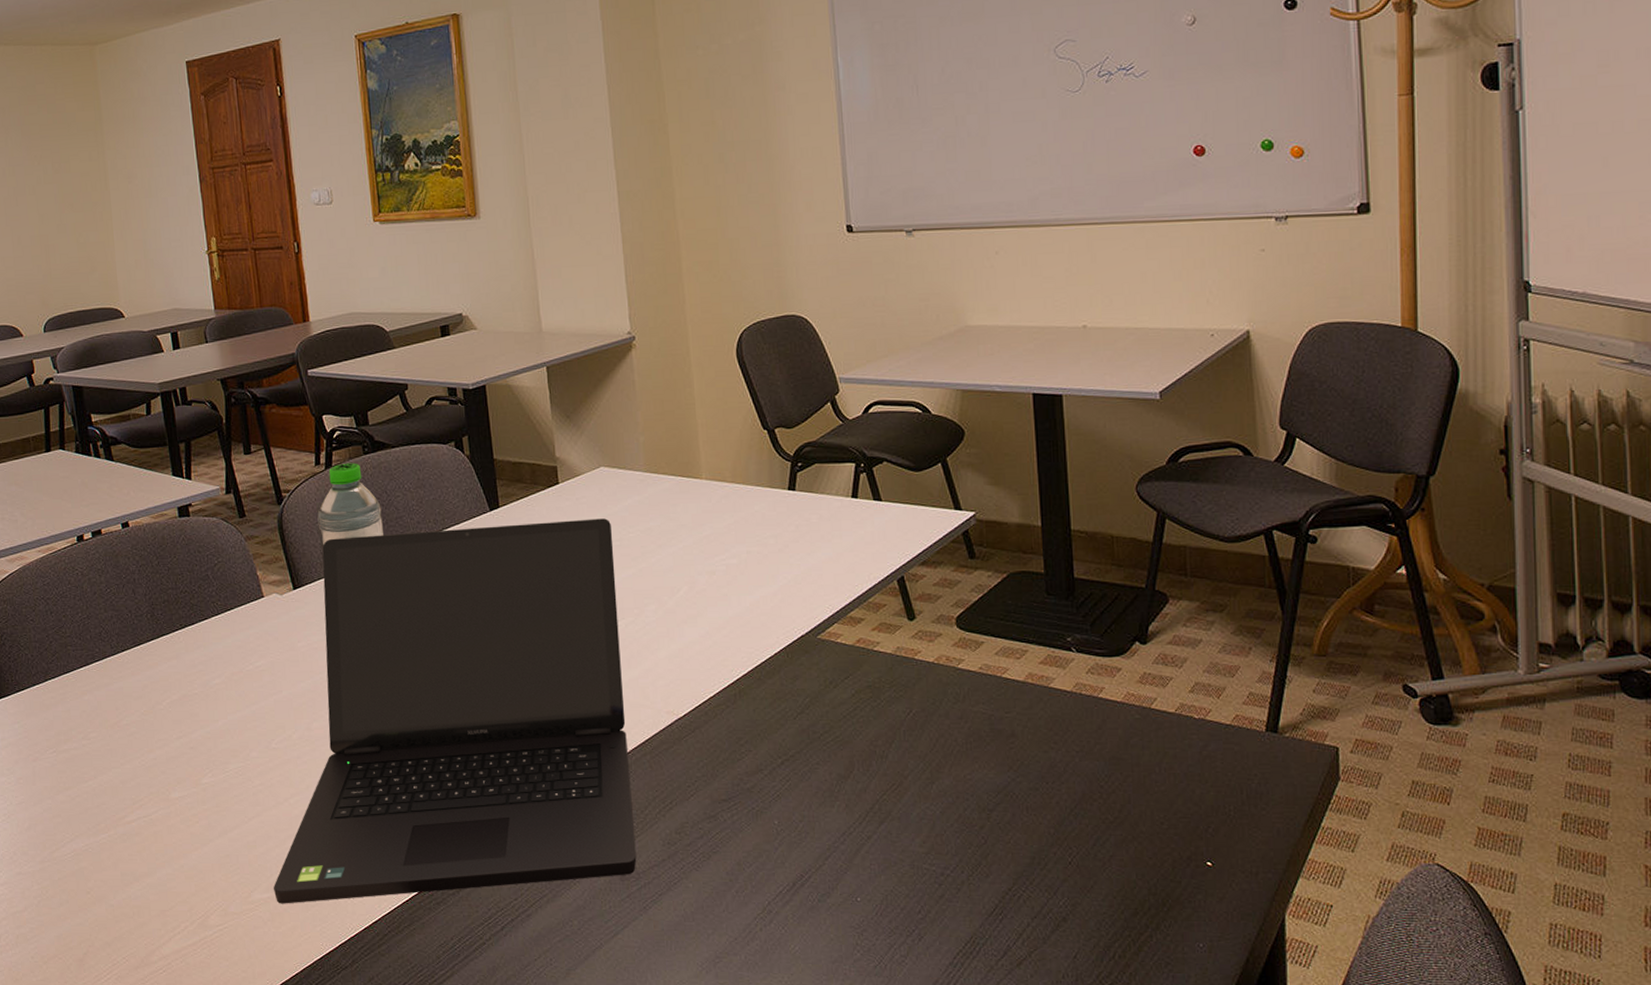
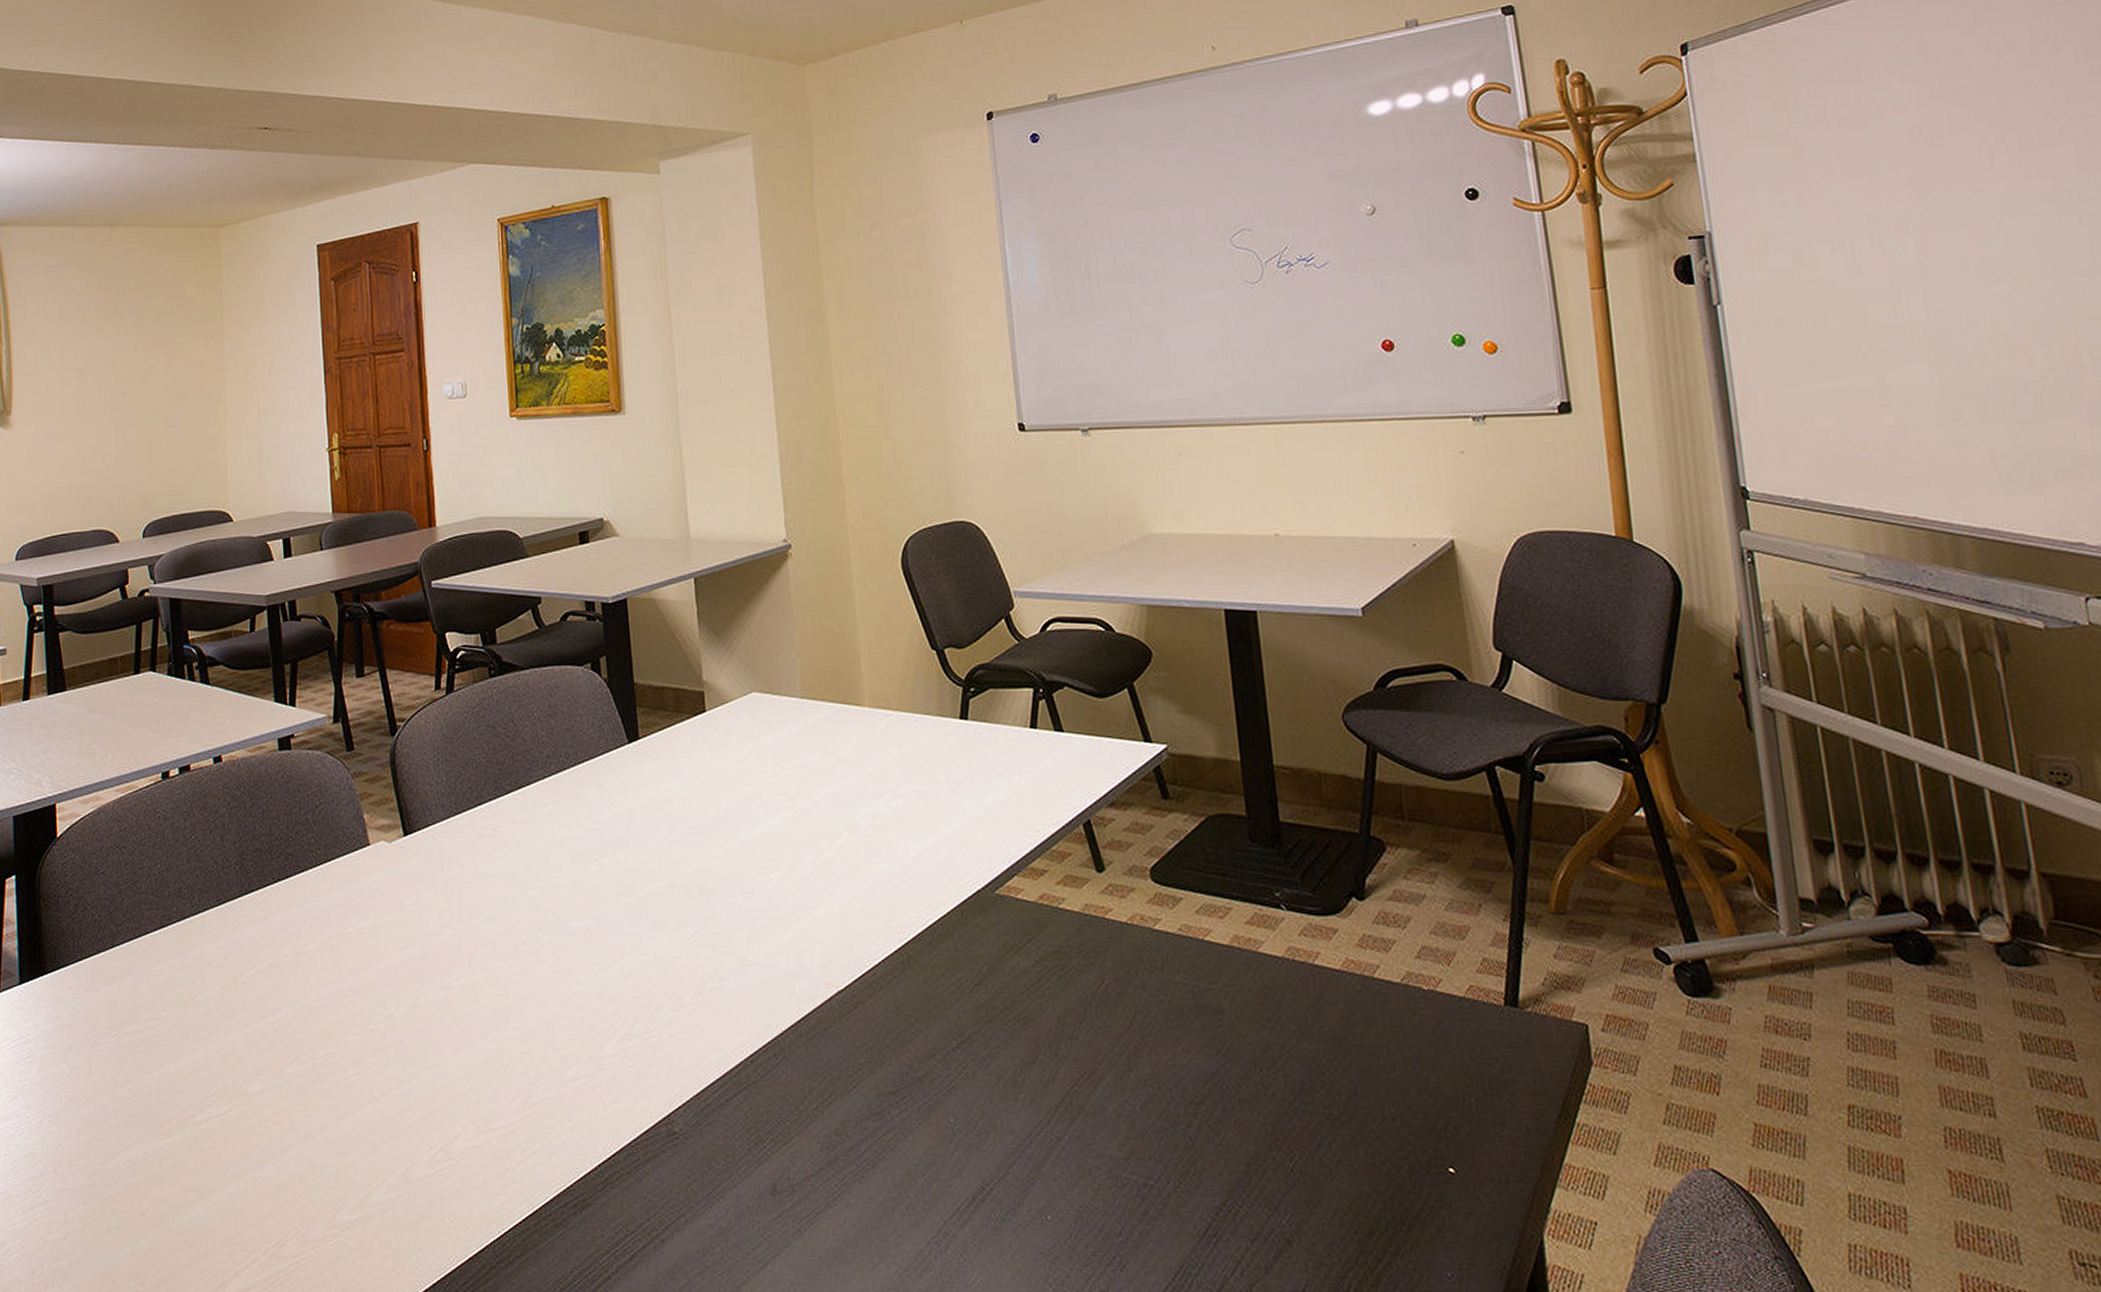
laptop: present [274,518,637,904] -> none [363,752,790,1228]
water bottle: present [317,463,383,562] -> none [435,687,508,803]

